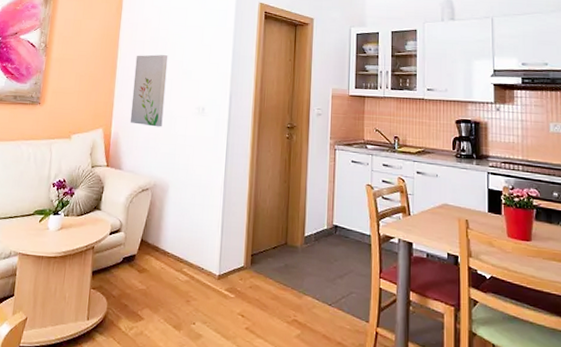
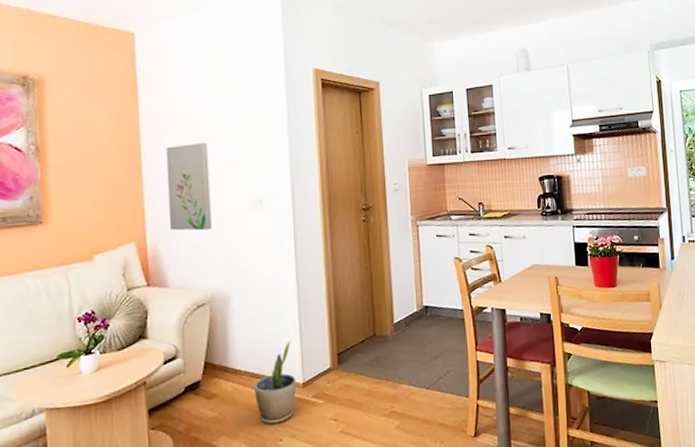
potted plant: none [177,233,213,308] -> present [254,340,296,425]

